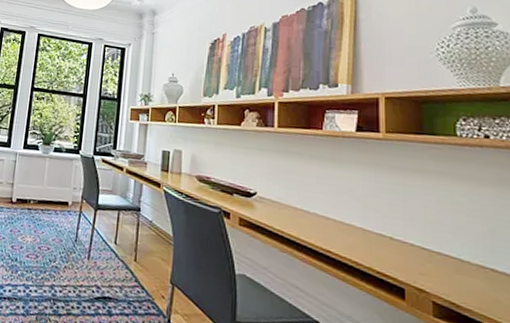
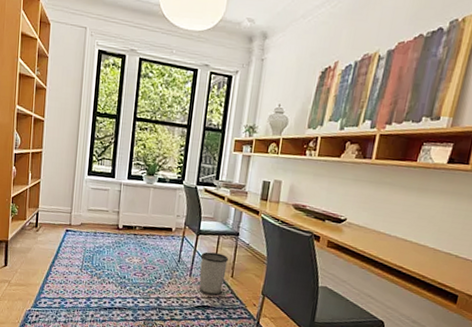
wastebasket: none [98,230,131,285] -> present [199,252,229,296]

